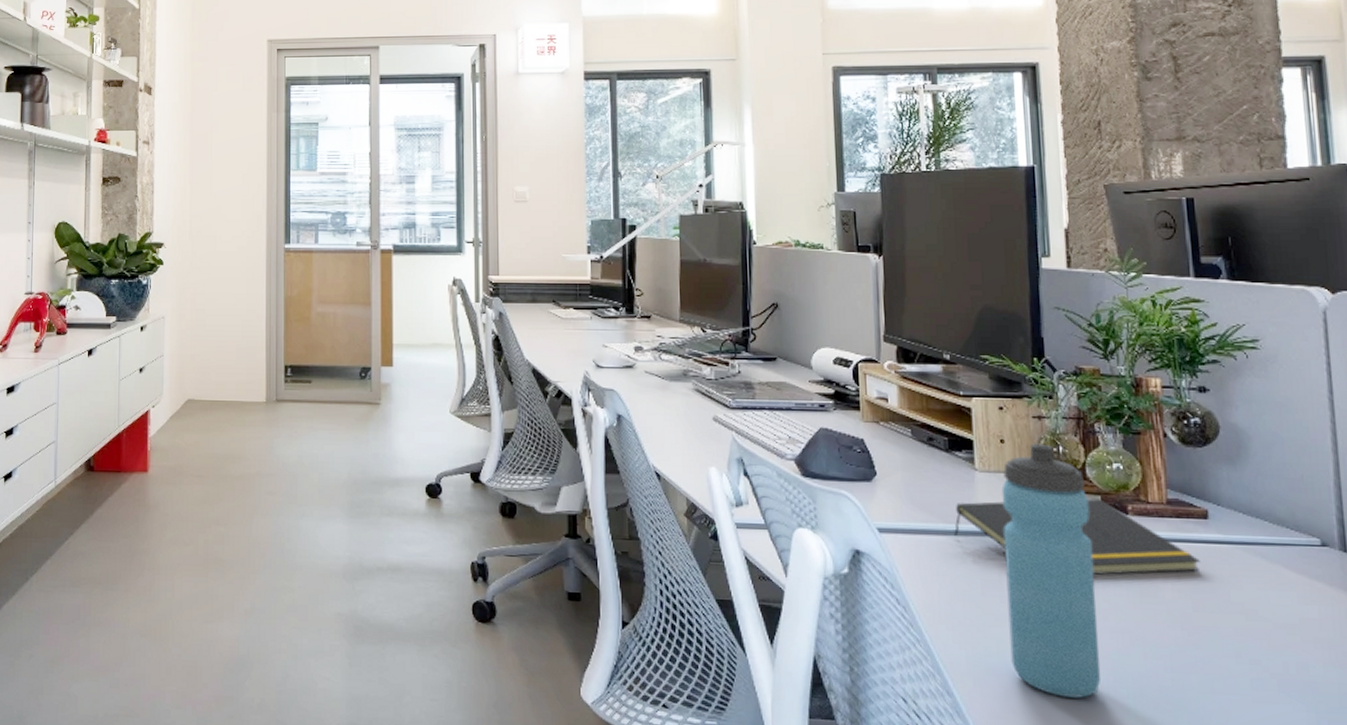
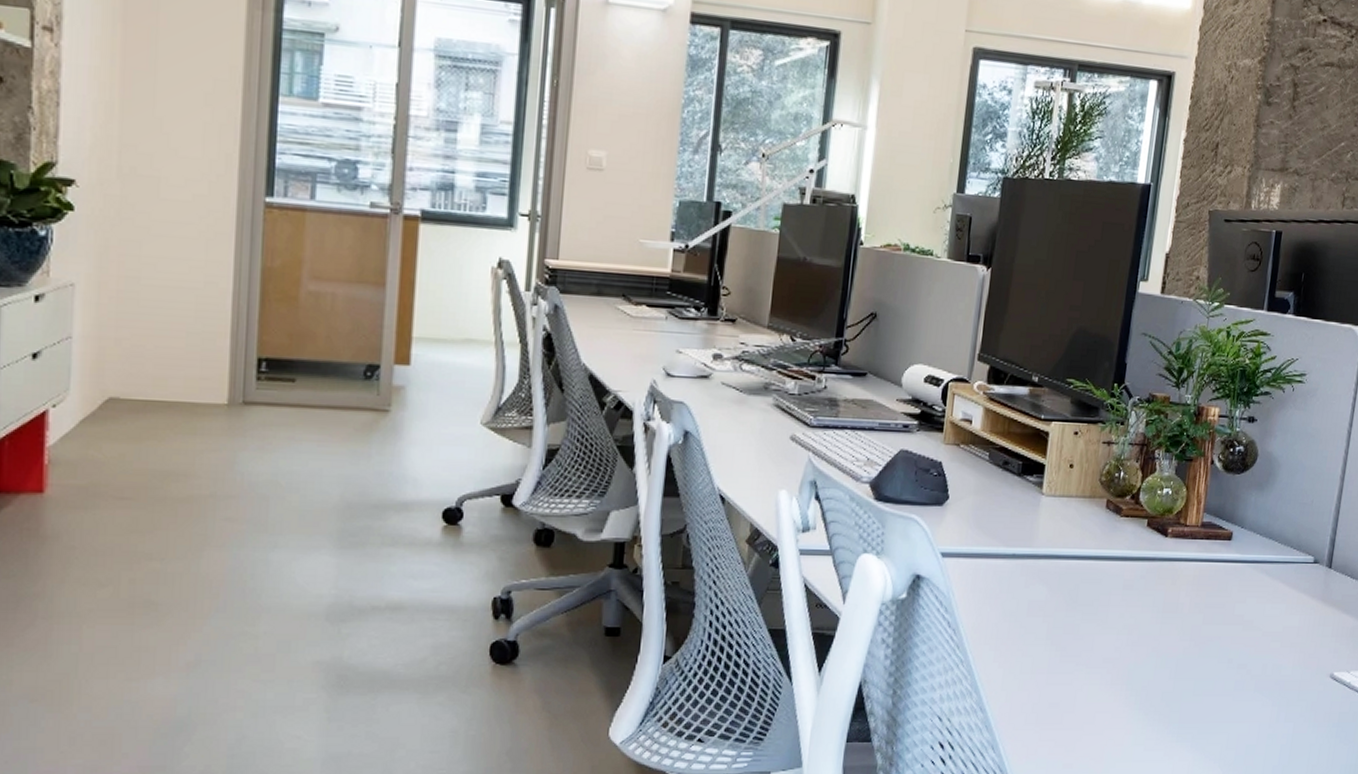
notepad: present [954,499,1200,575] -> none [1012,522,1218,593]
water bottle: present [1001,443,1102,698] -> none [1042,468,1137,707]

